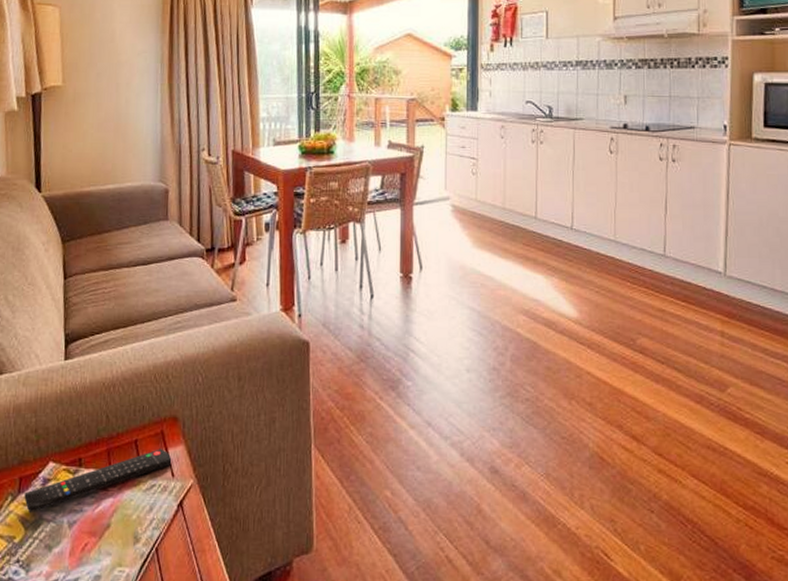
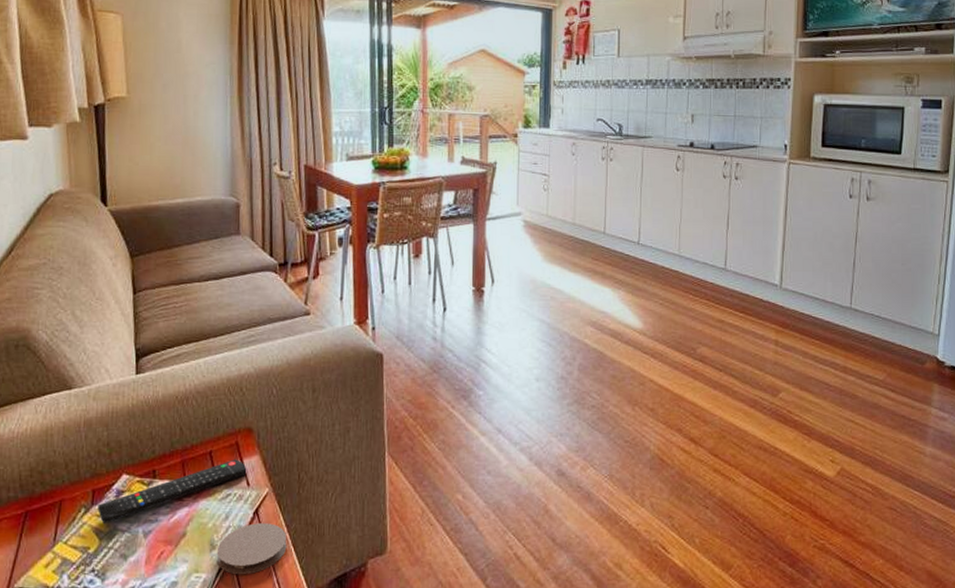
coaster: none [140,516,211,571] -> present [216,523,287,575]

